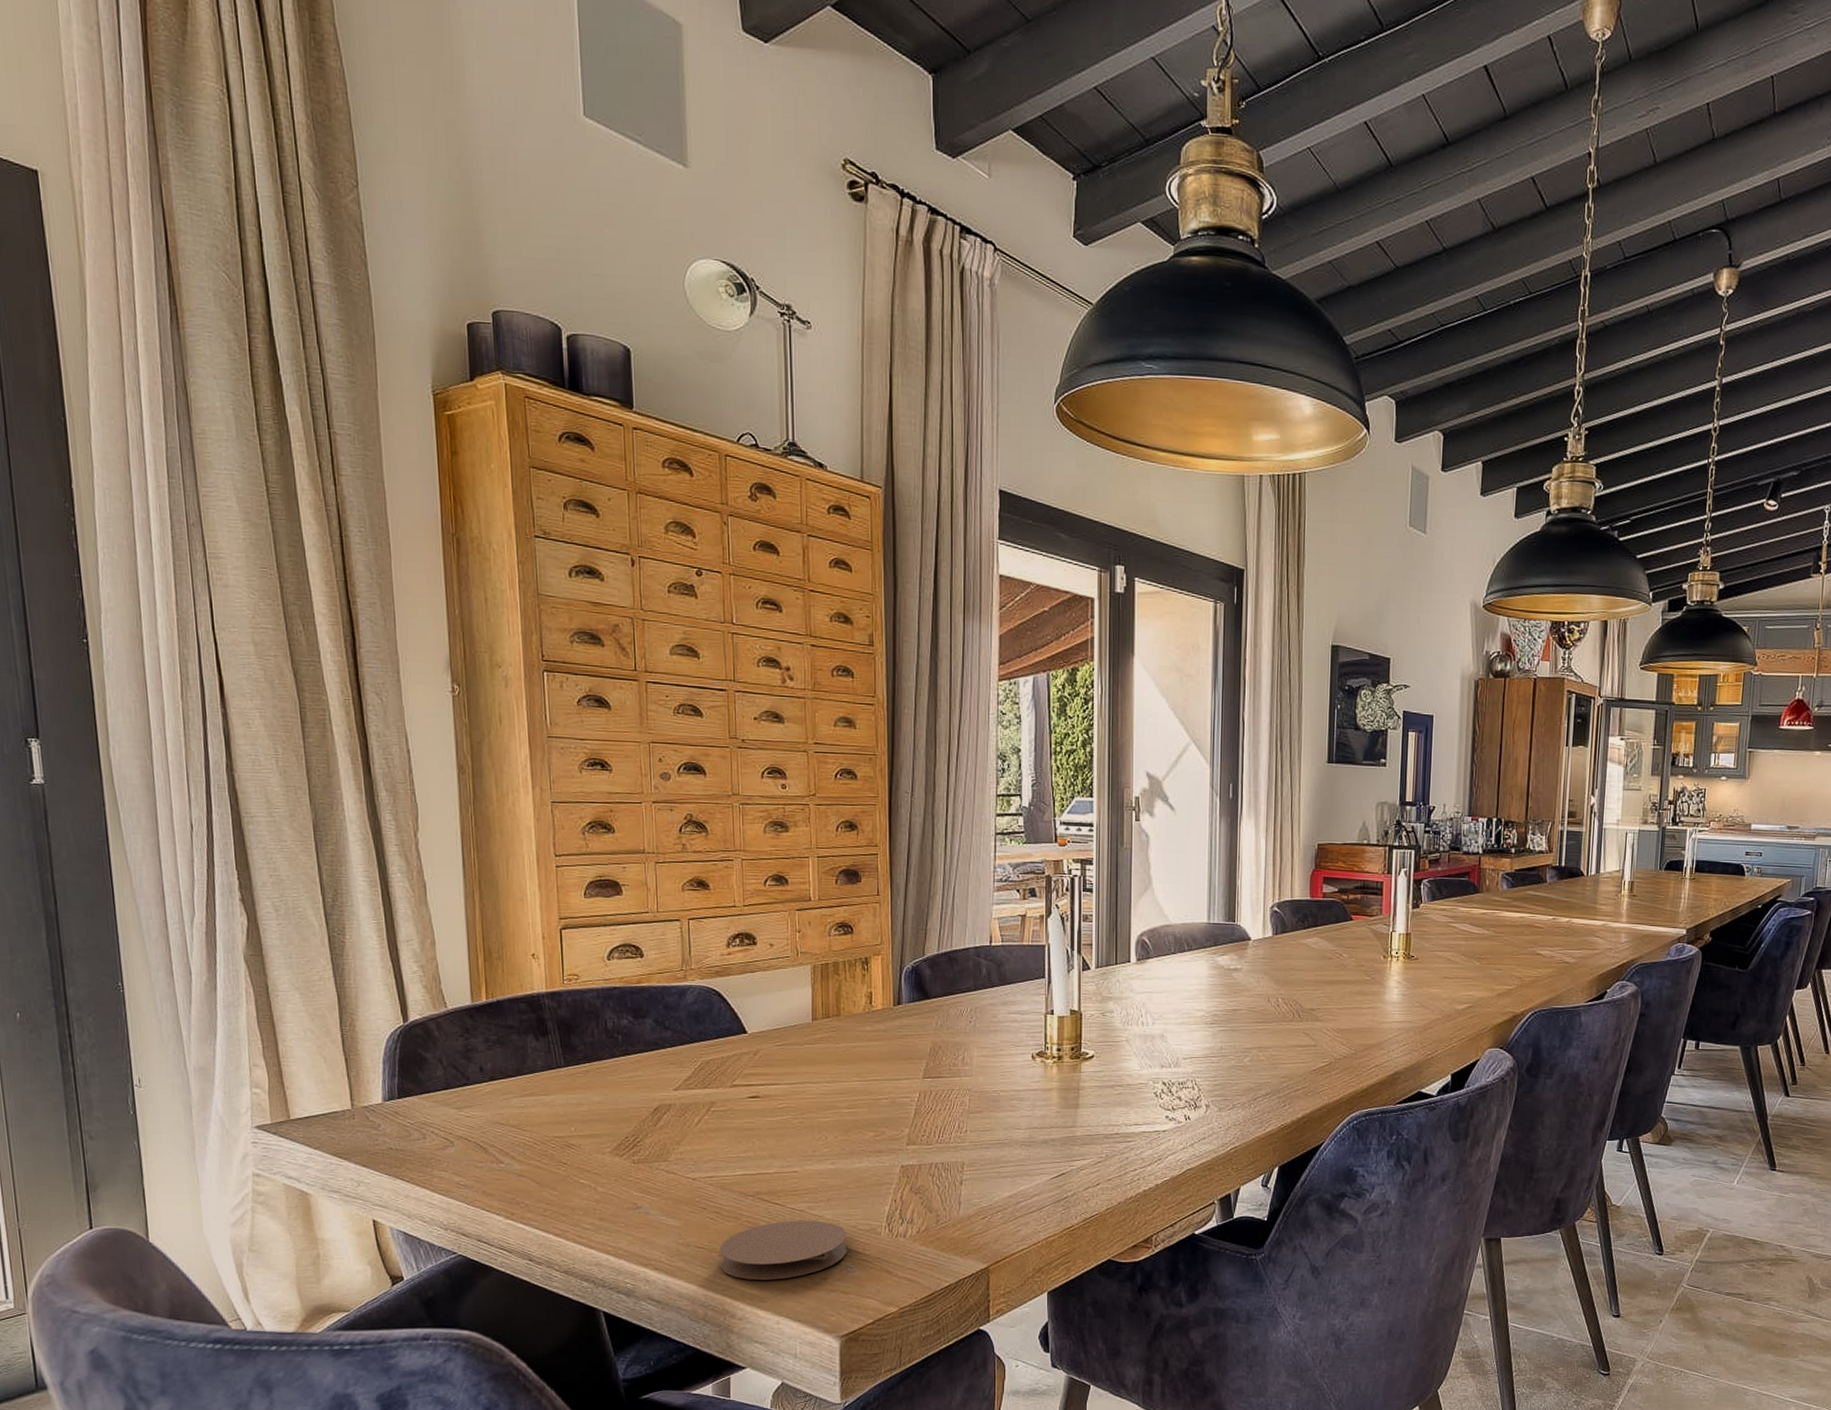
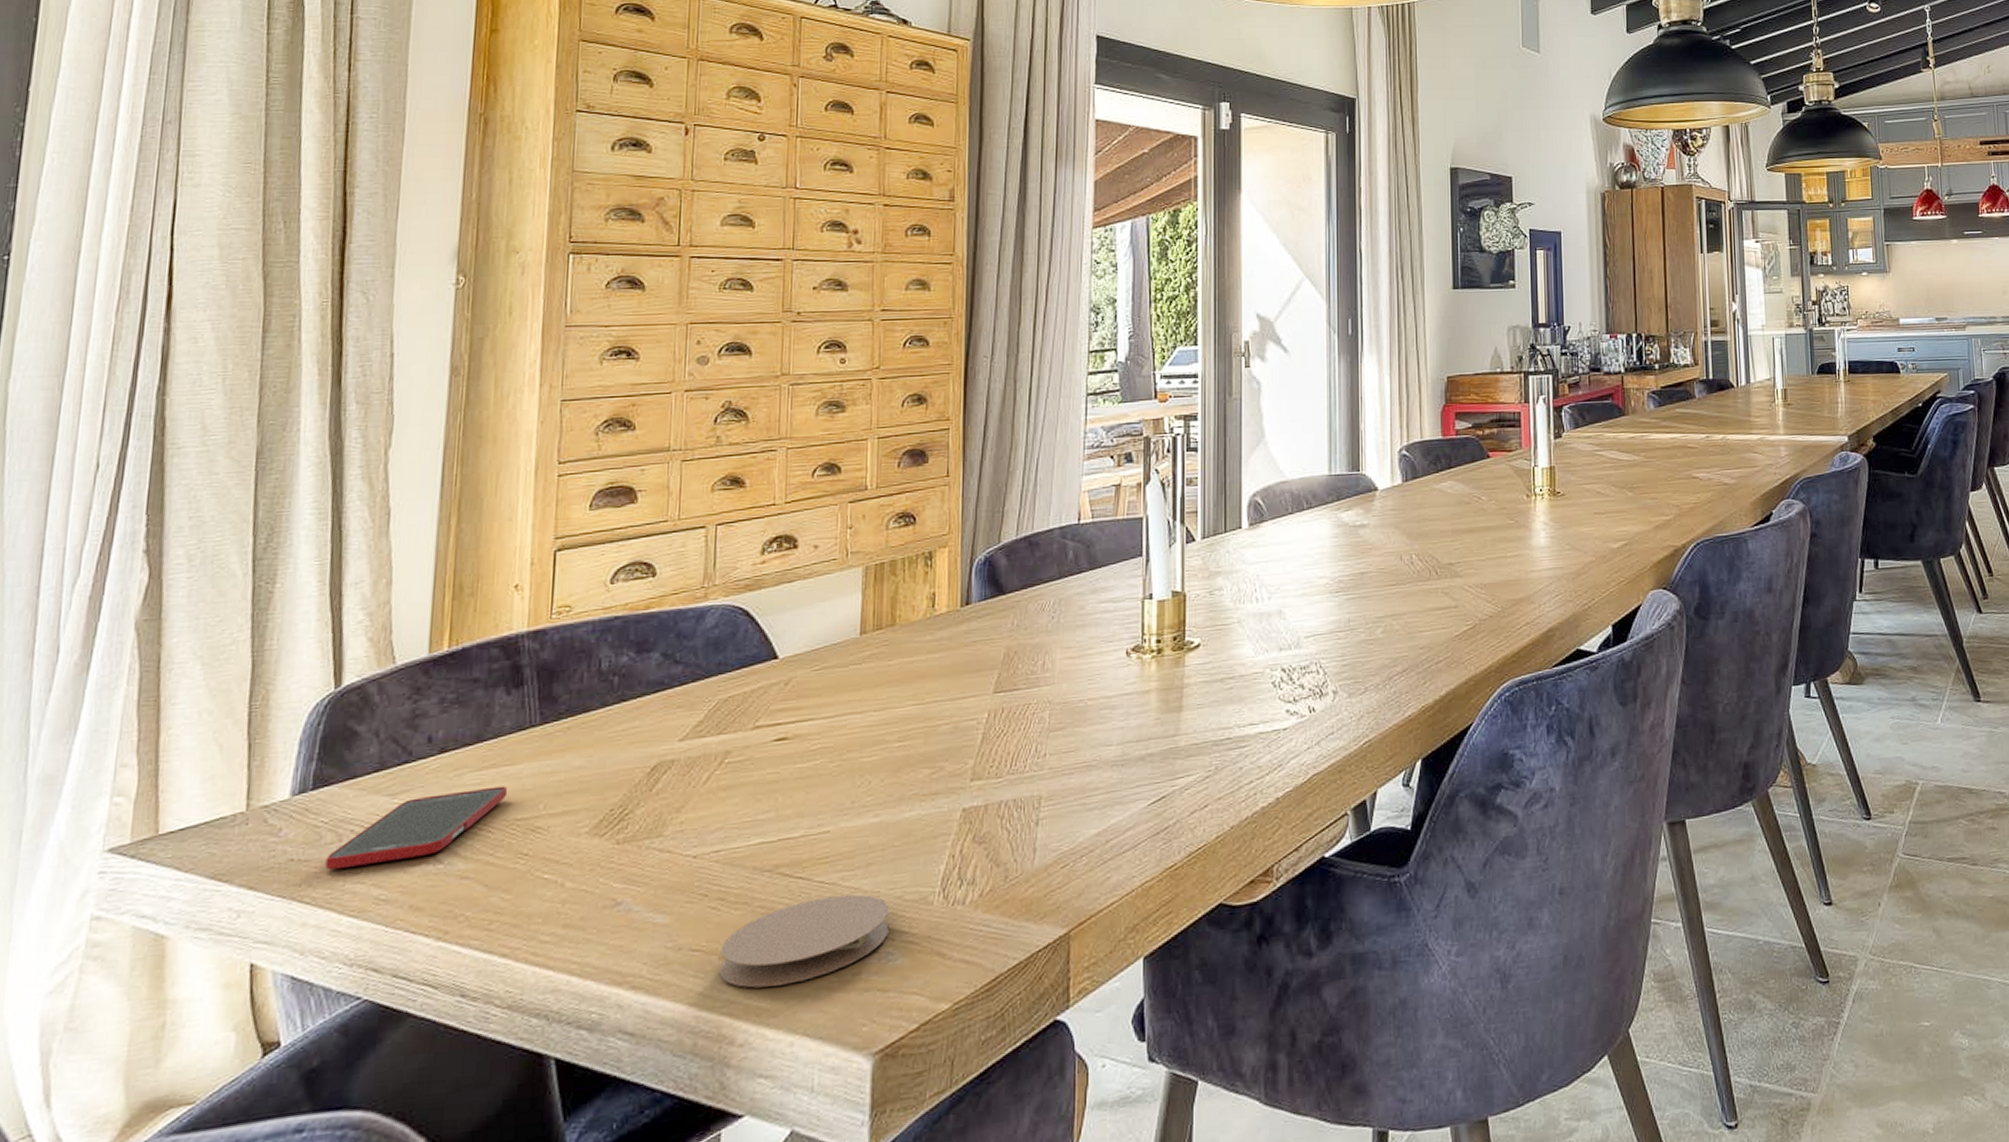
cell phone: none [416,1110,546,1159] -> present [325,786,508,870]

